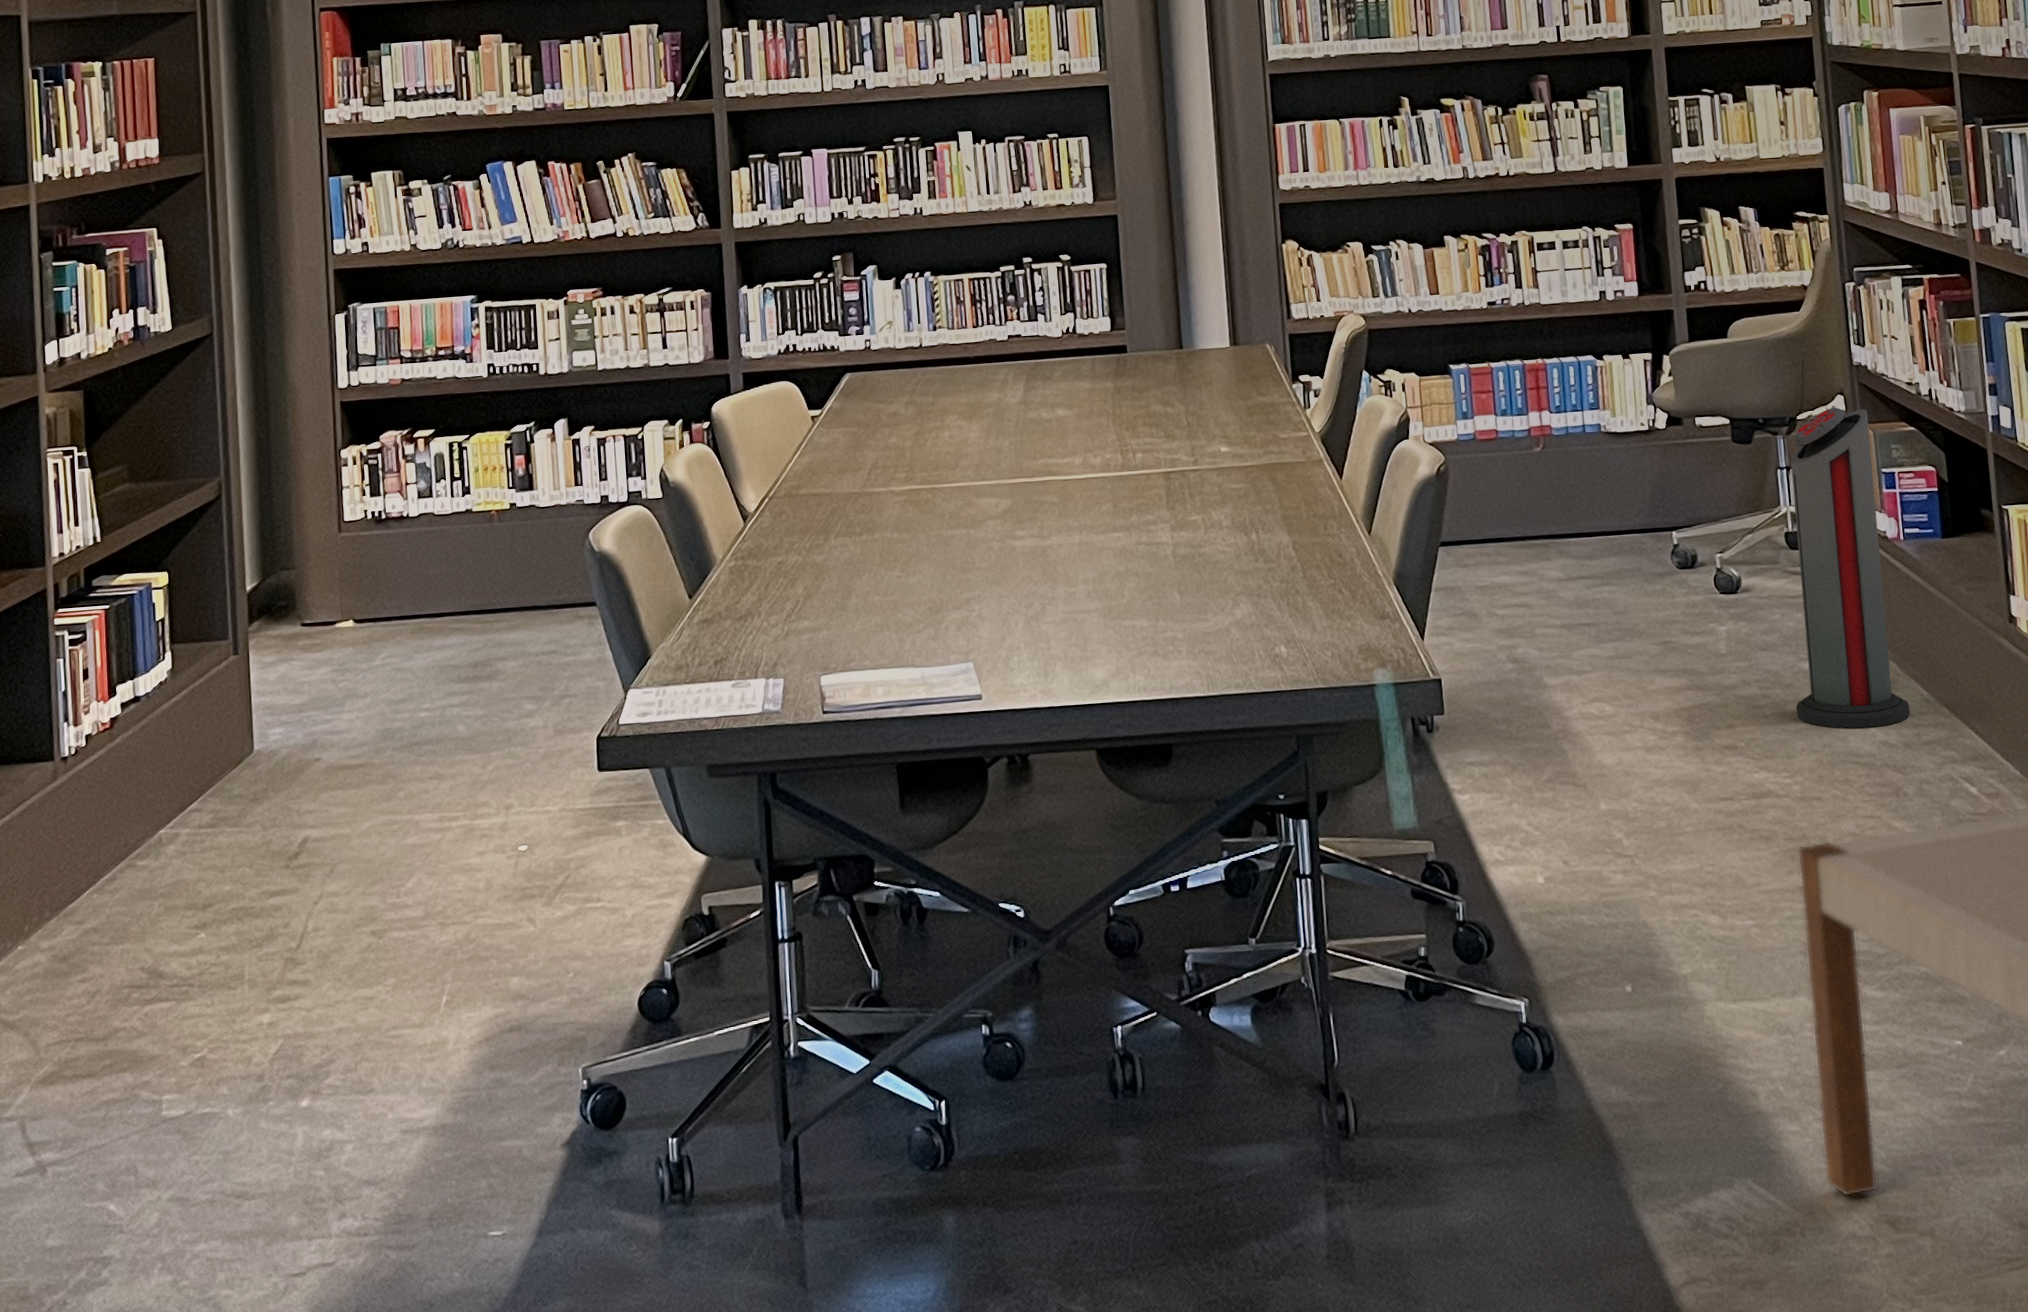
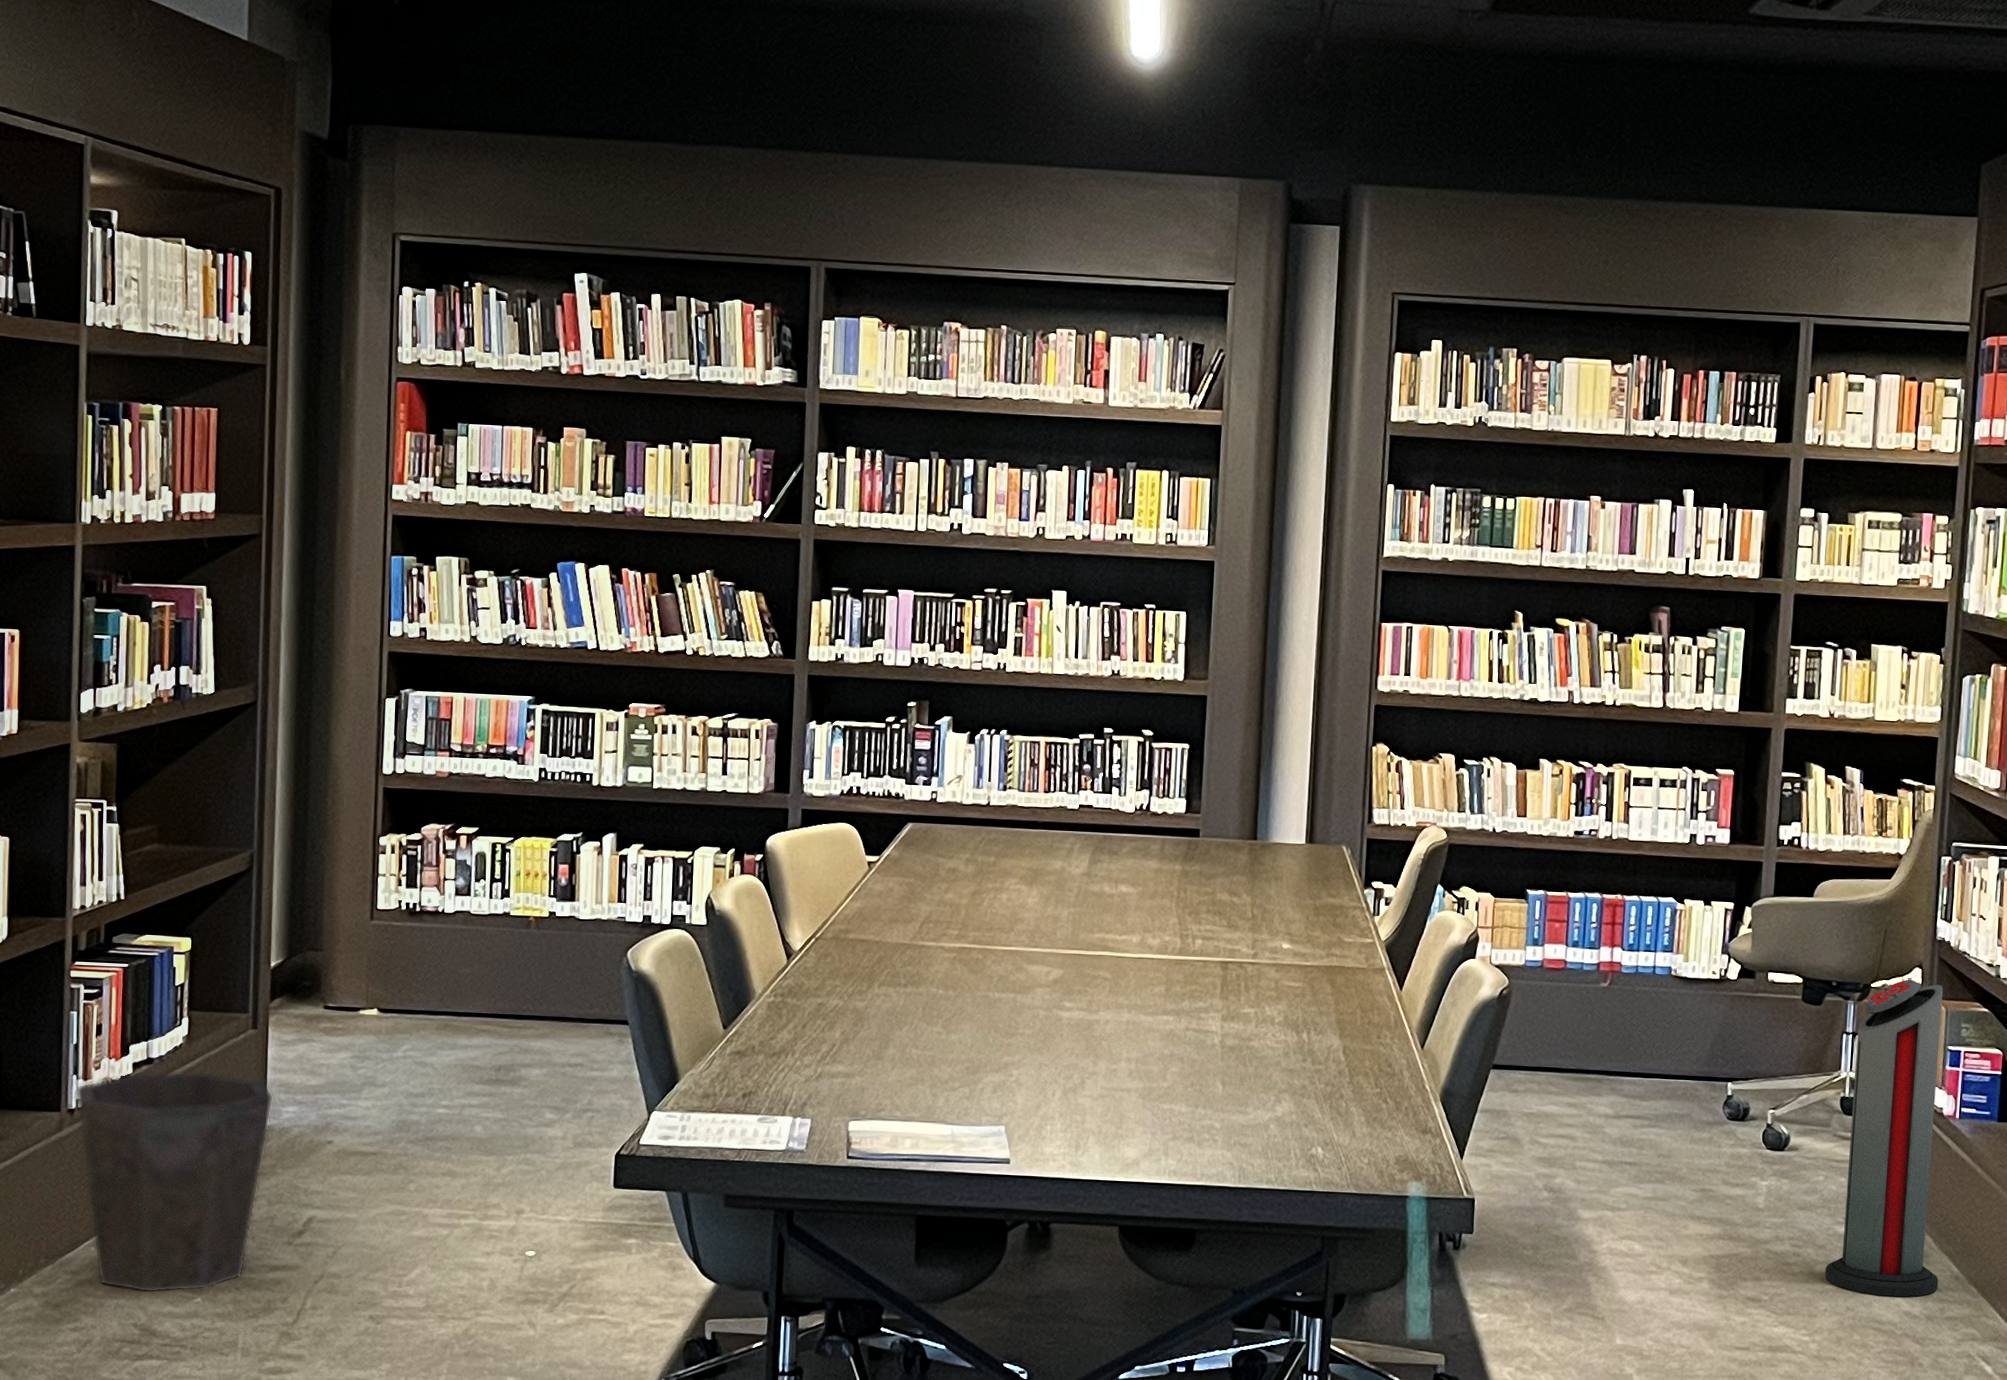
waste bin: none [67,703,260,935] -> present [75,1071,274,1293]

